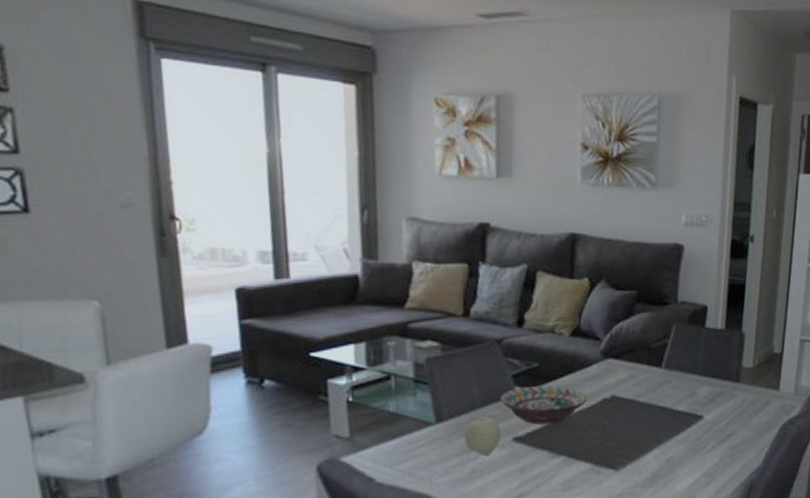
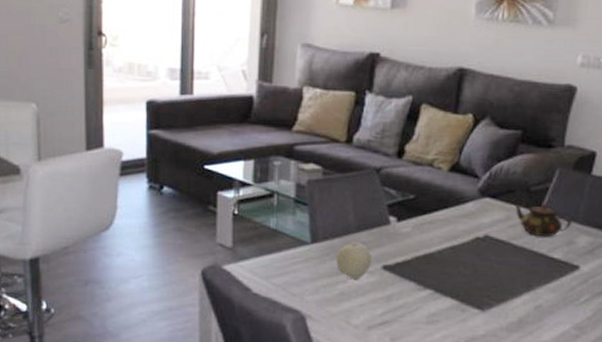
decorative bowl: present [500,385,588,425] -> none [373,217,460,257]
teapot: none [637,358,693,392] -> present [515,203,573,237]

